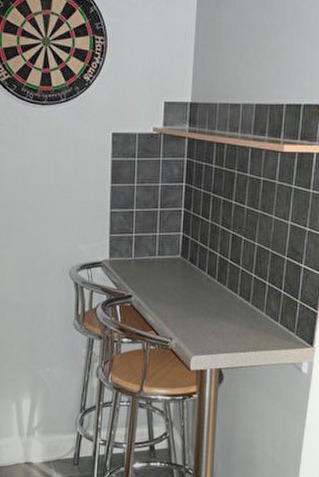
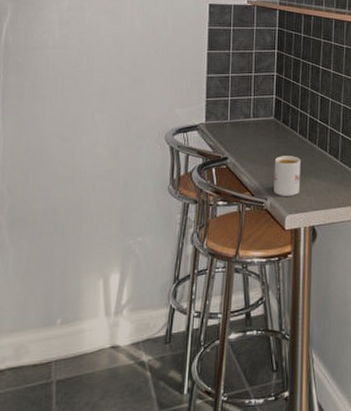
mug: none [179,296,209,337] -> present [273,156,301,196]

